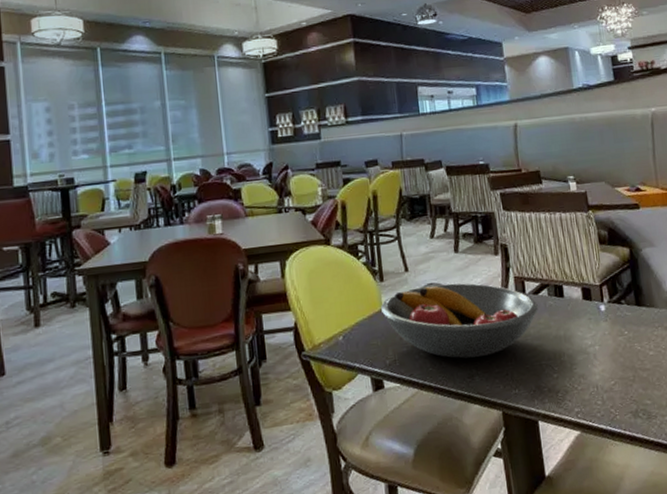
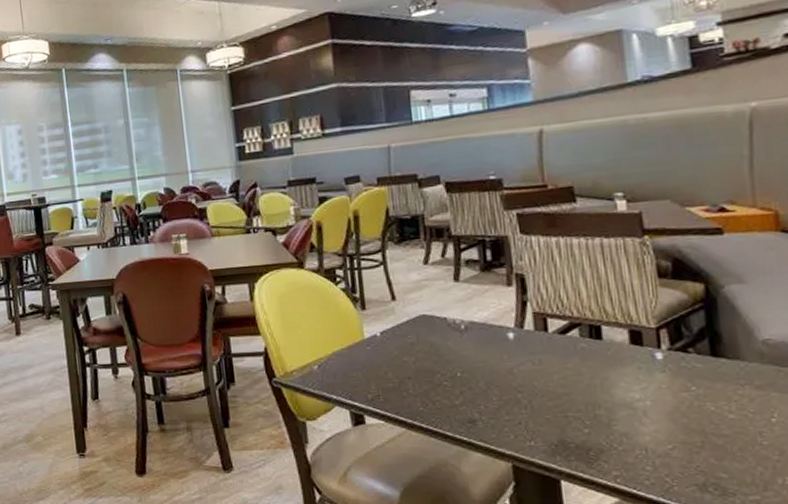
fruit bowl: present [381,283,538,359] -> none [362,316,565,401]

